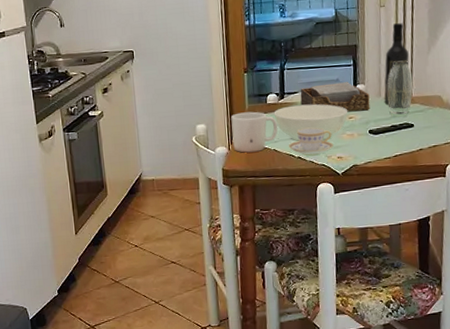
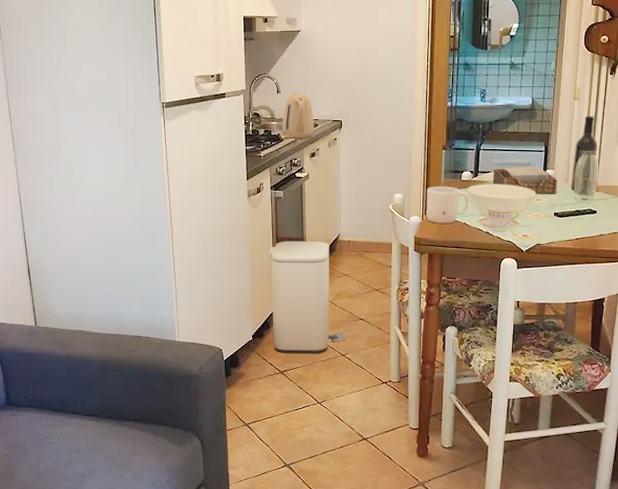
pedal bin: none [67,182,159,306] -> present [269,241,346,354]
kettle: none [68,24,105,76] -> present [281,93,314,140]

